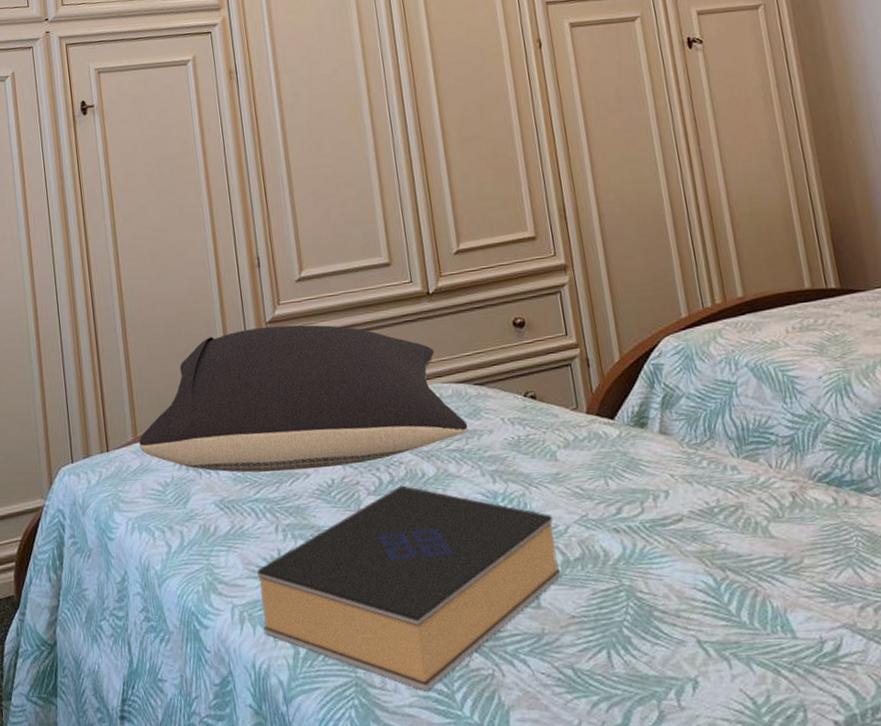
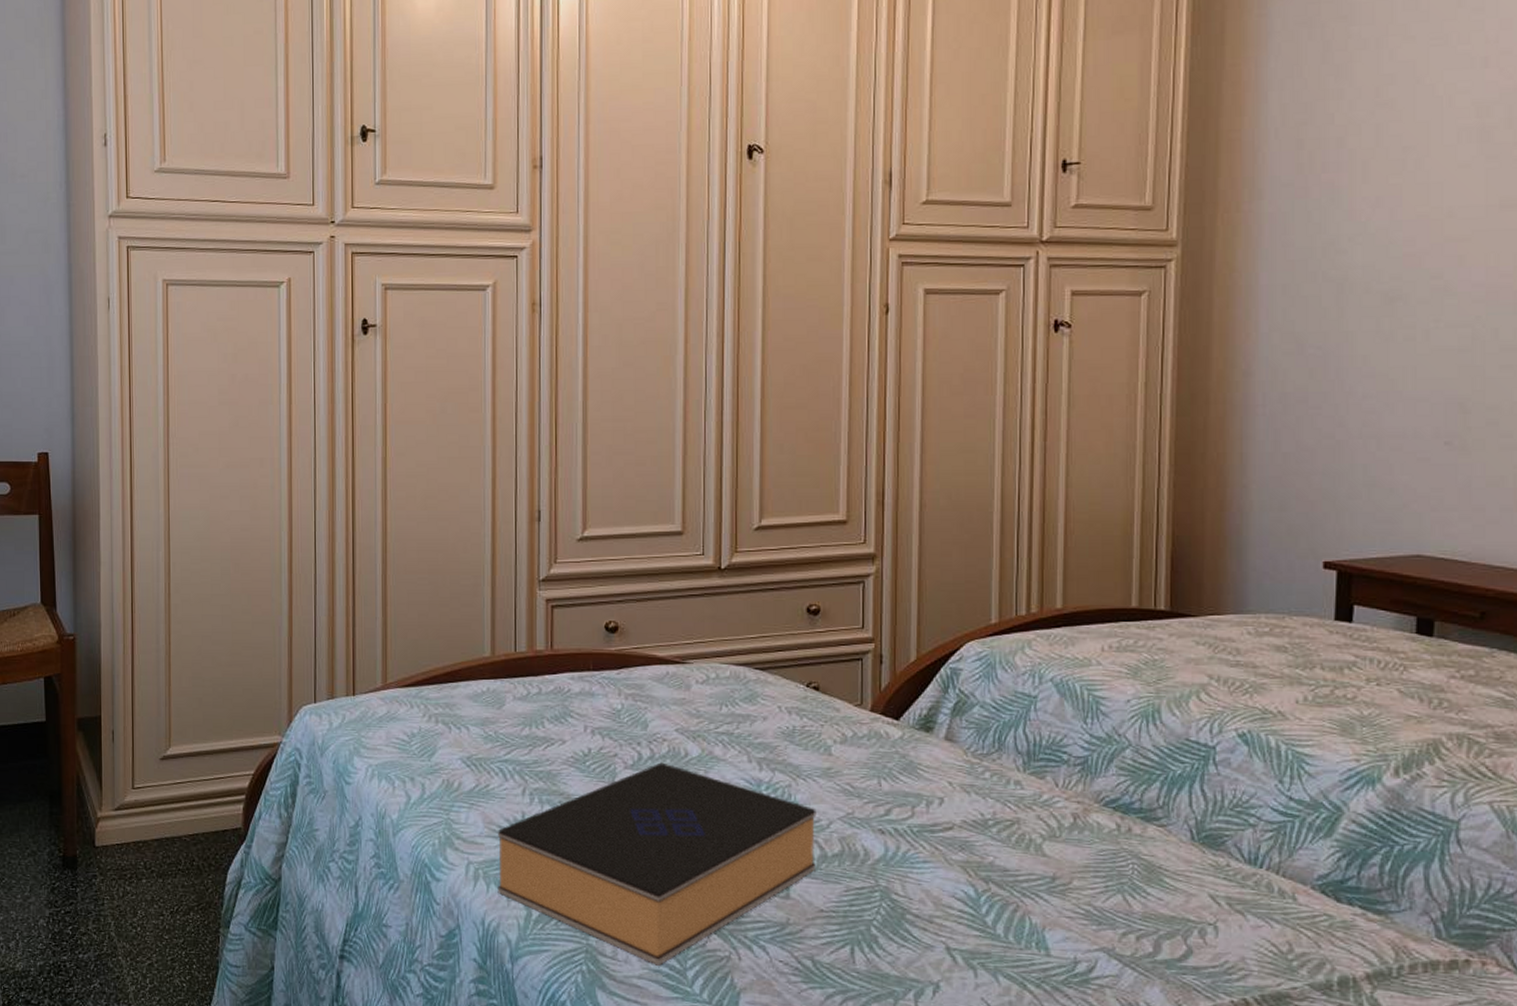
pillow: present [139,324,469,473] -> none [388,584,741,737]

